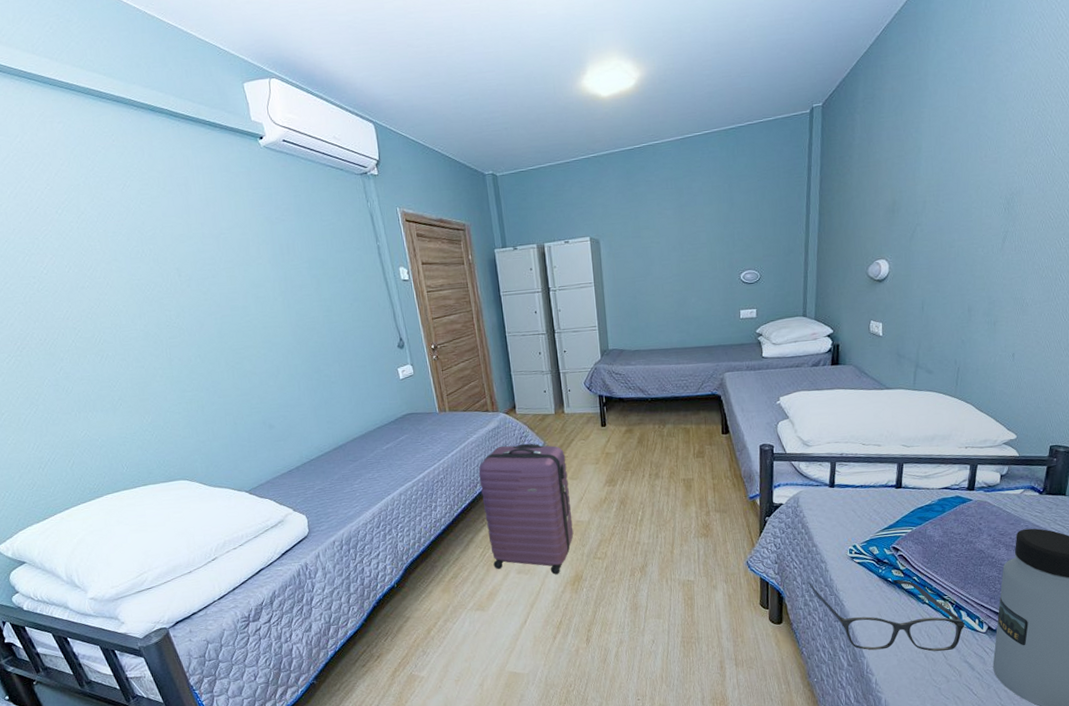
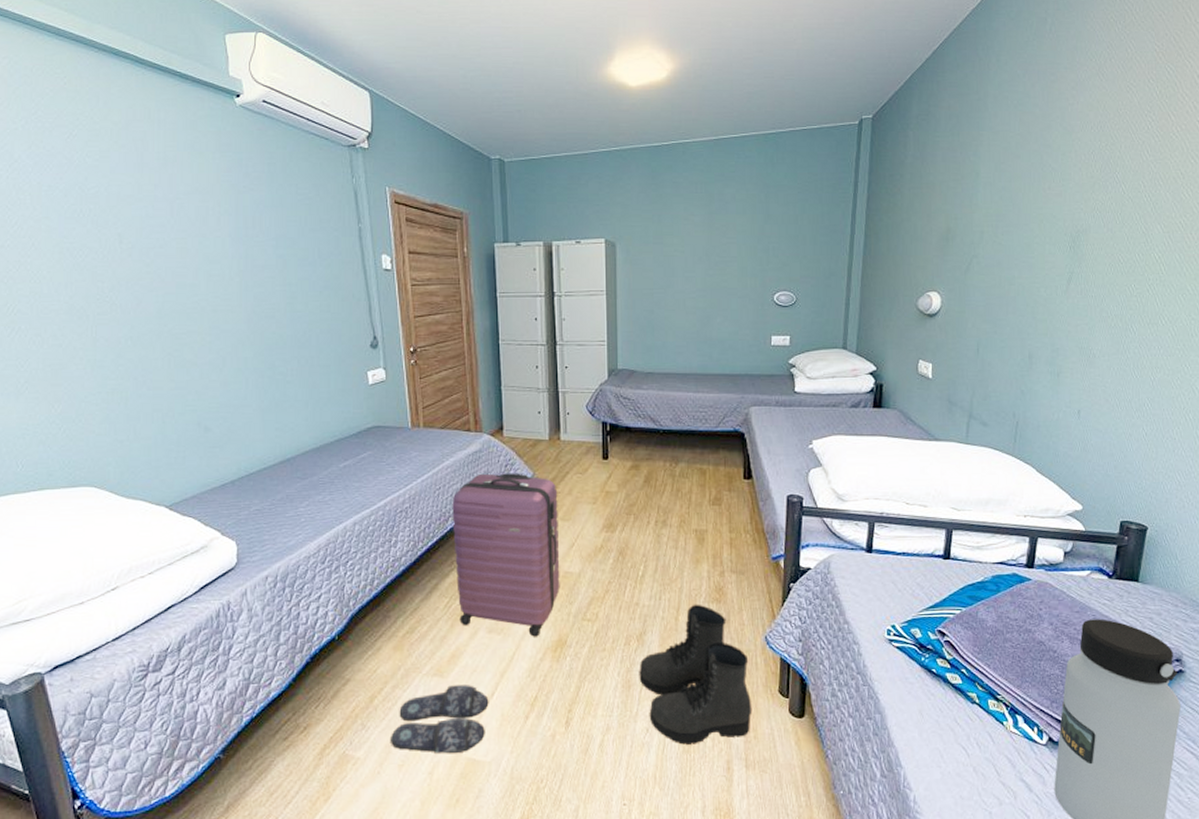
slippers: none [447,615,523,670] -> present [391,685,489,754]
boot: none [643,539,739,651] -> present [639,604,753,745]
eyeglasses: present [806,579,964,652] -> none [835,664,1021,766]

